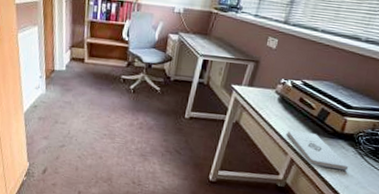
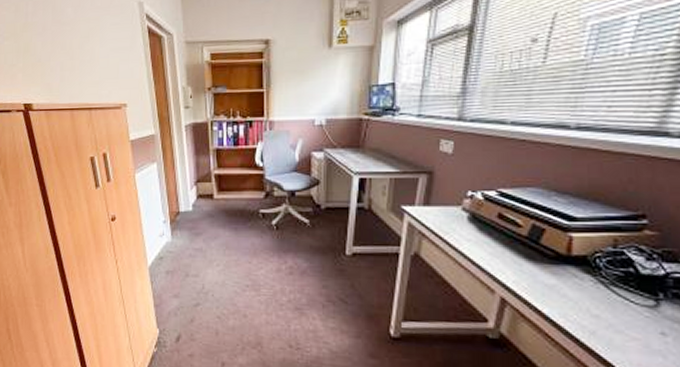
notepad: present [286,129,349,171] -> none [488,257,590,309]

